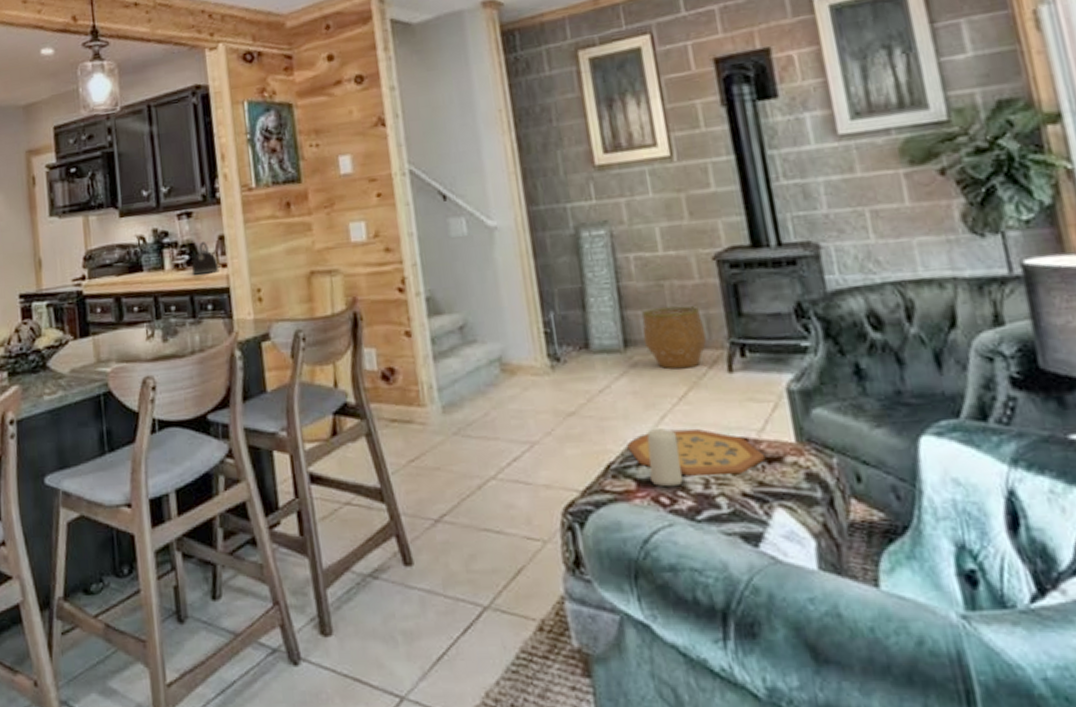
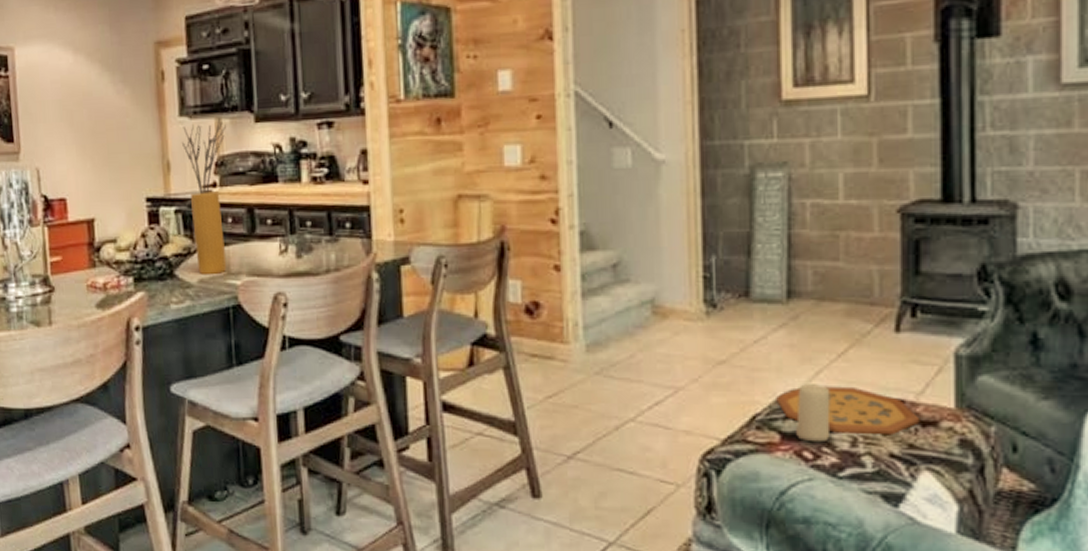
vase: none [53,216,97,365] -> present [182,119,227,275]
kettle: present [191,242,219,276] -> none [330,155,360,191]
basket: present [641,305,707,370] -> none [809,259,878,325]

